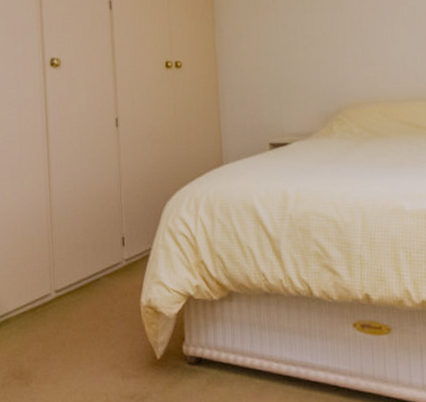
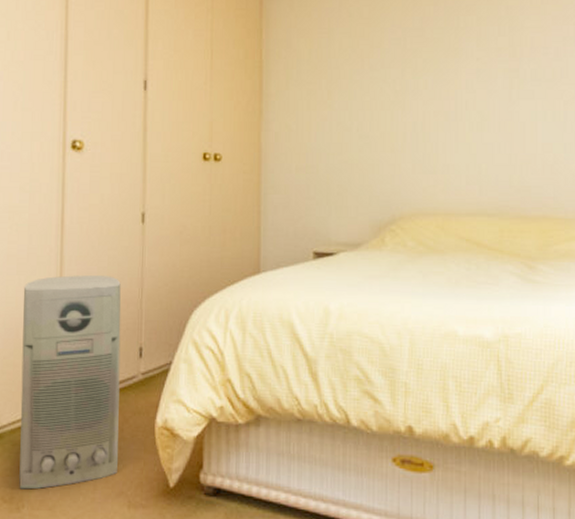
air purifier: none [18,176,111,366] -> present [19,275,121,490]

